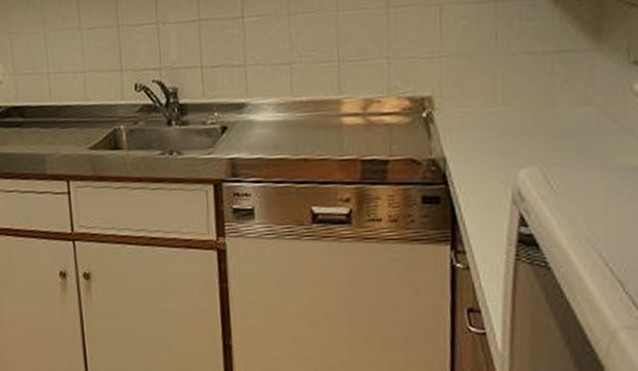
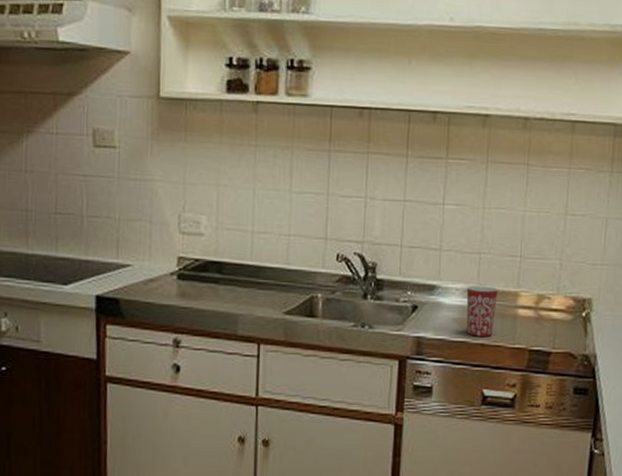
mug: none [280,96,317,152] -> present [466,285,499,337]

